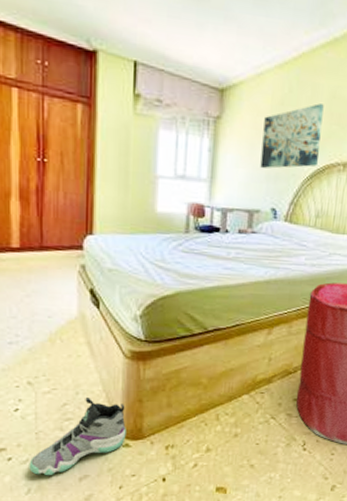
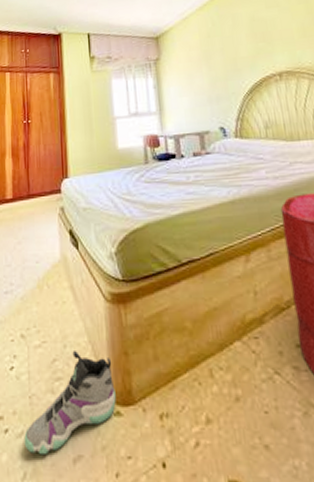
wall art: present [260,103,324,169] -> none [196,28,254,93]

